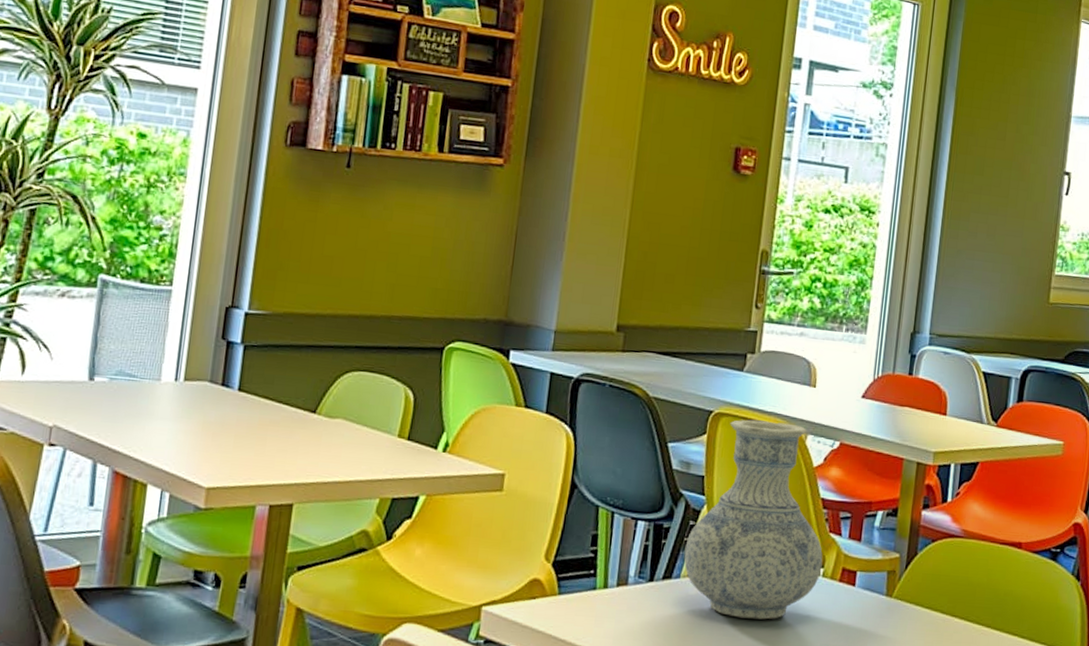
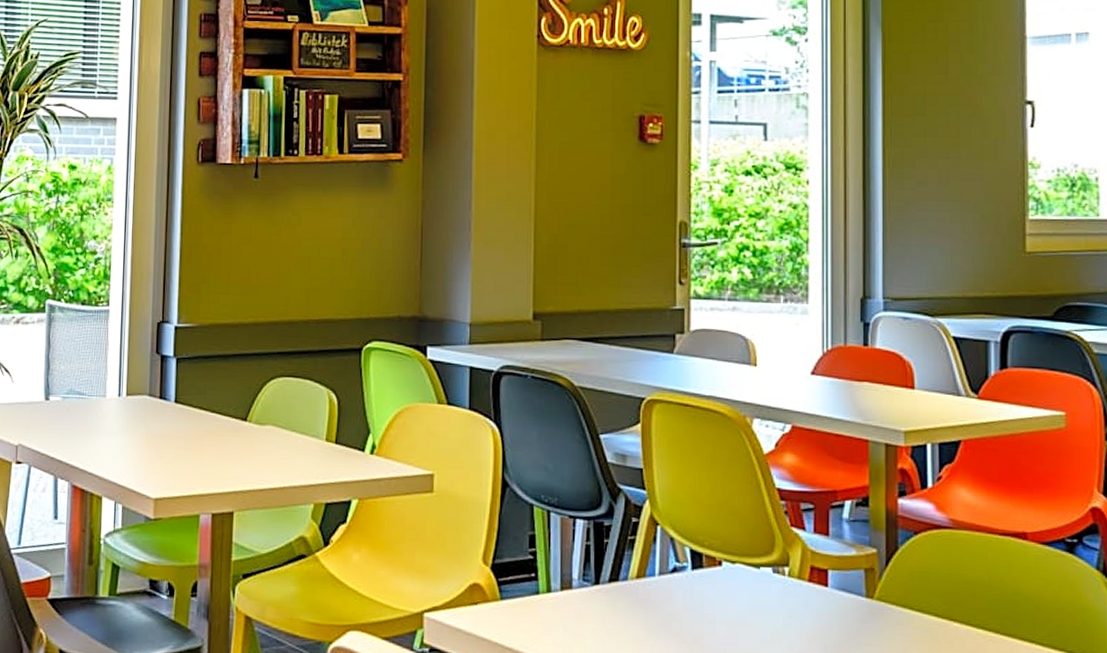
vase: present [684,419,823,620] -> none [630,405,787,625]

